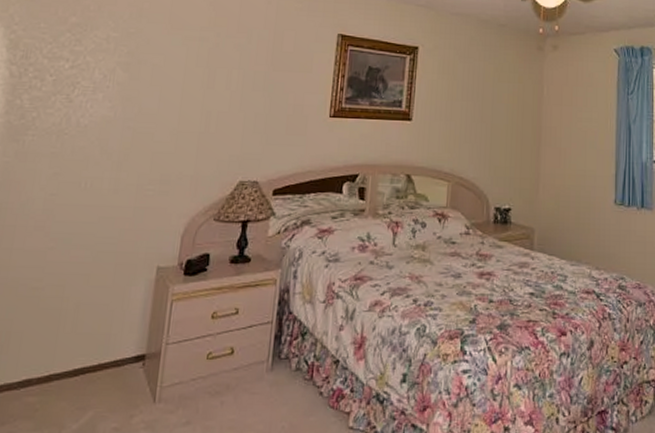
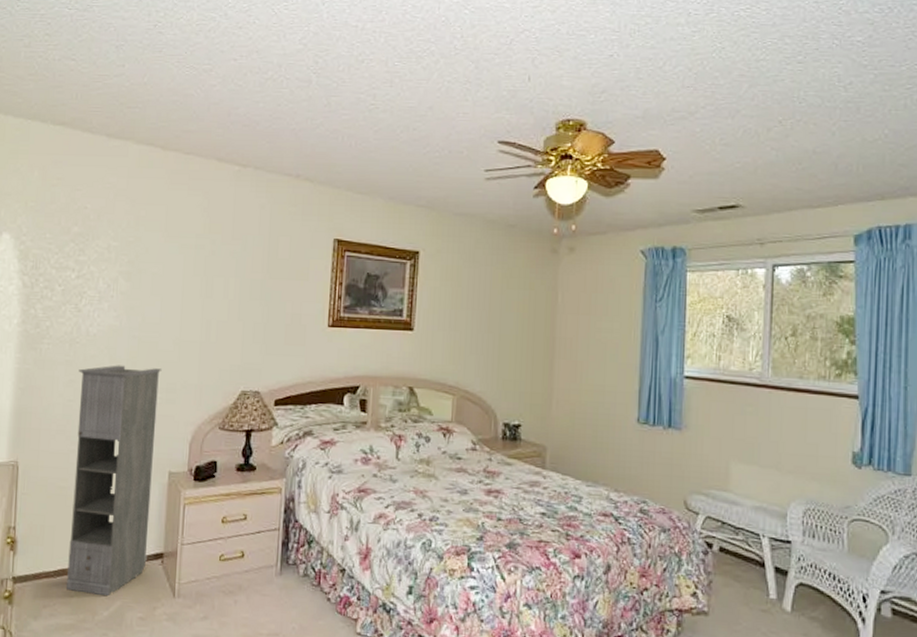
storage cabinet: none [31,156,157,407] -> present [66,365,162,597]

